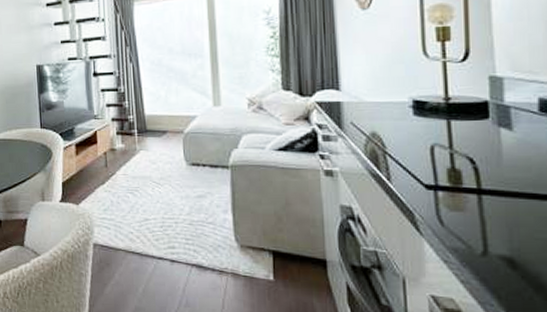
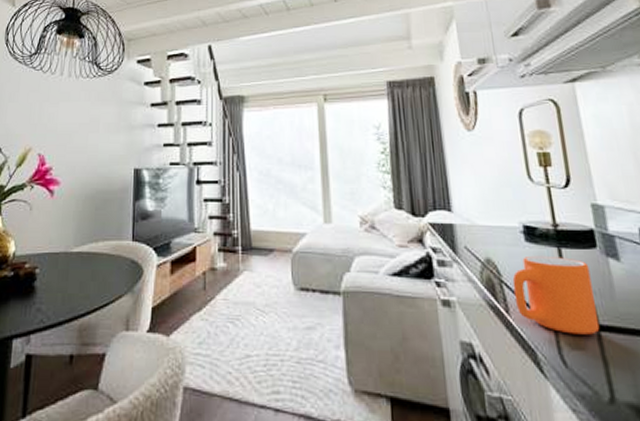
mug: none [396,128,482,198] -> present [512,255,600,335]

